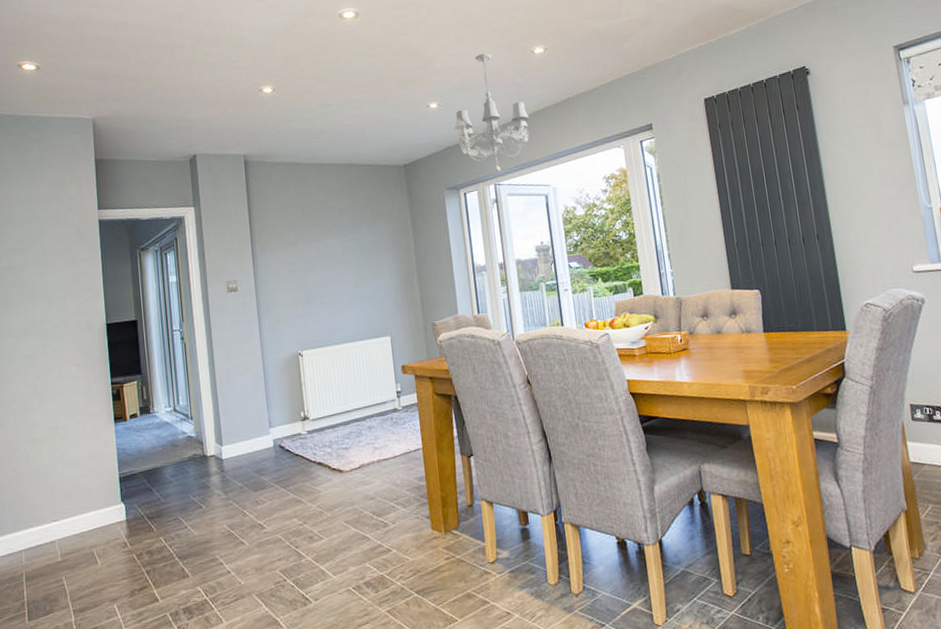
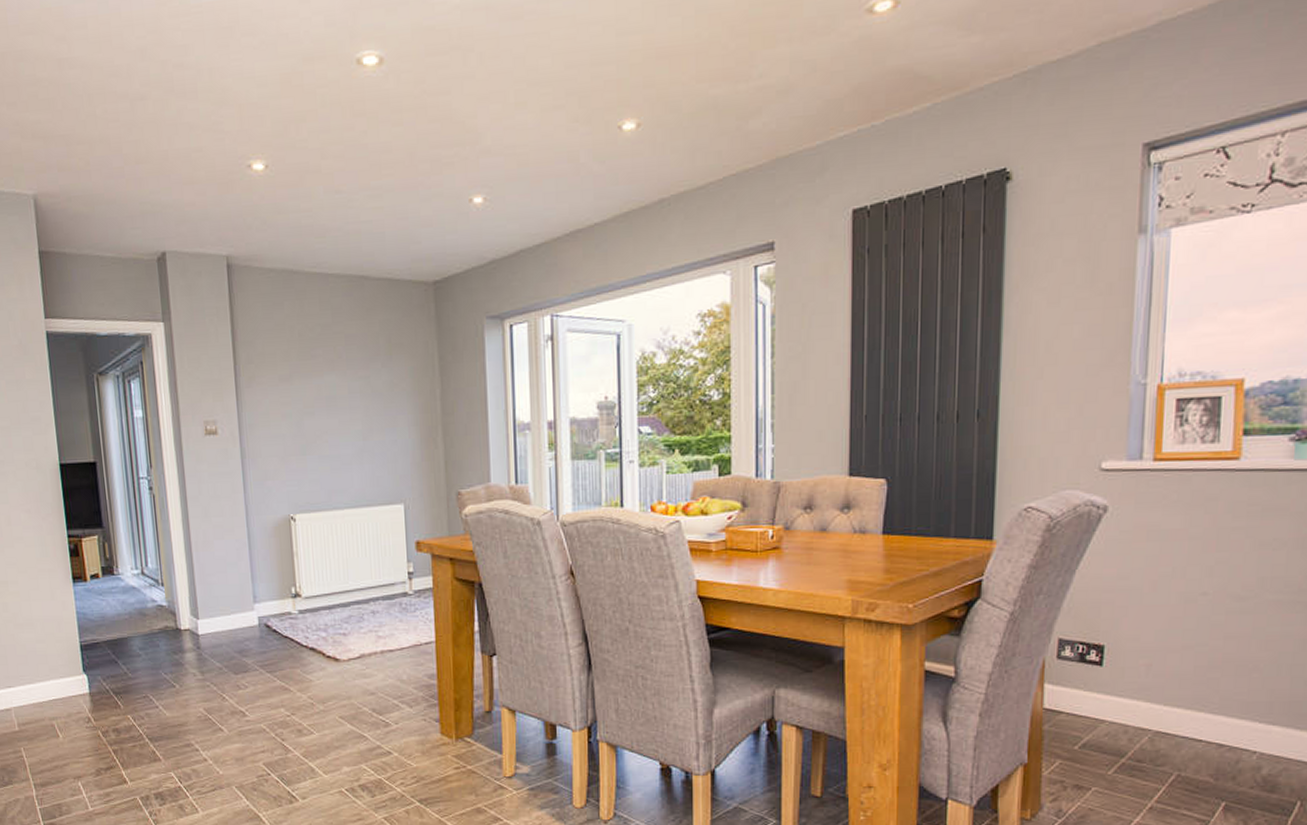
chandelier: present [454,53,530,173] -> none [504,126,607,299]

